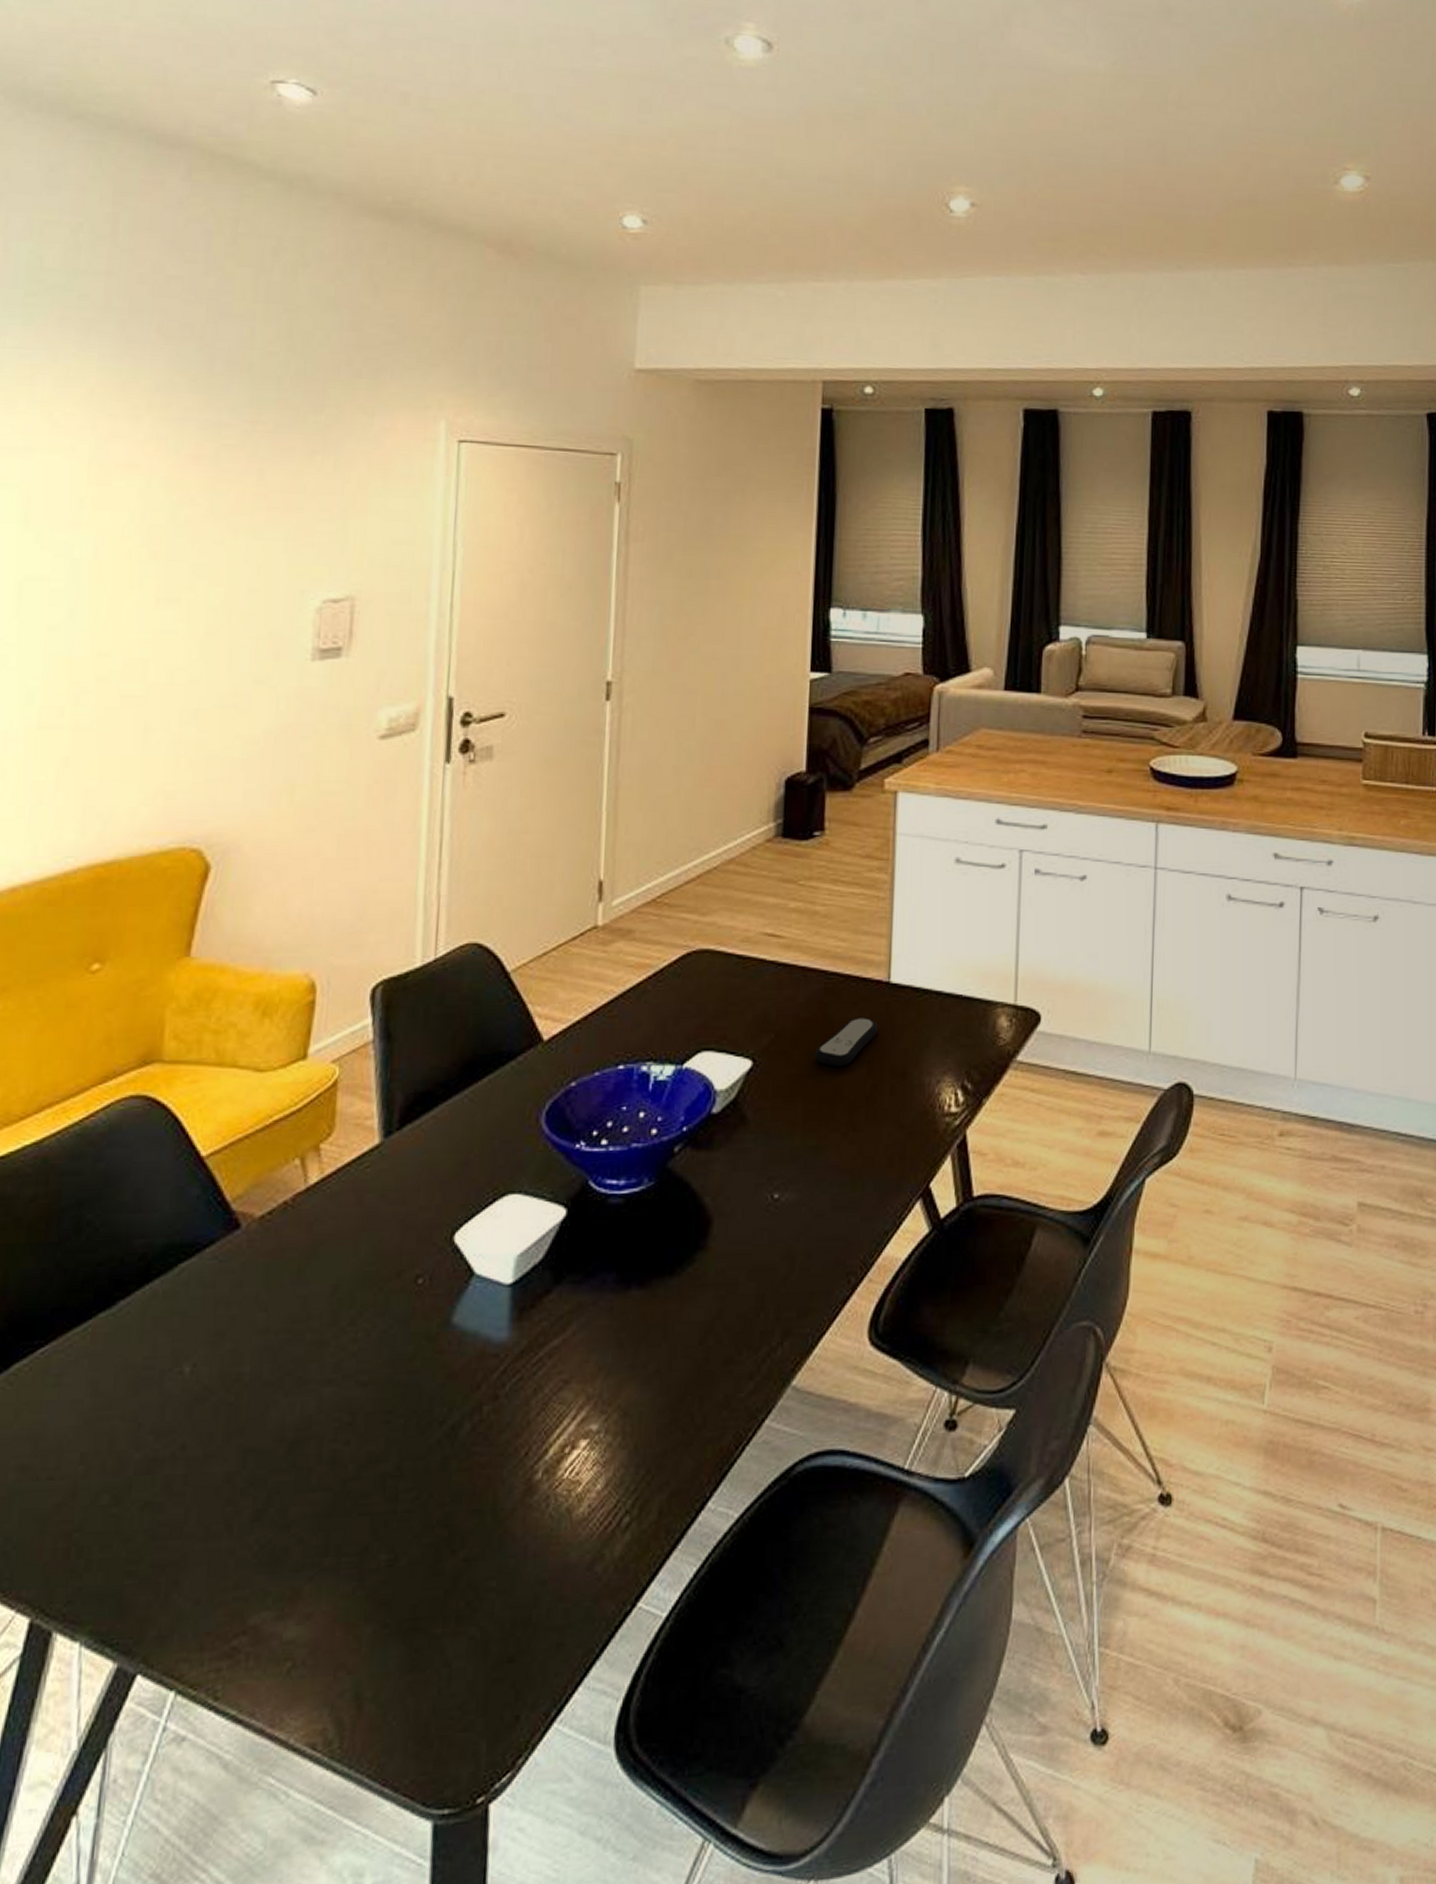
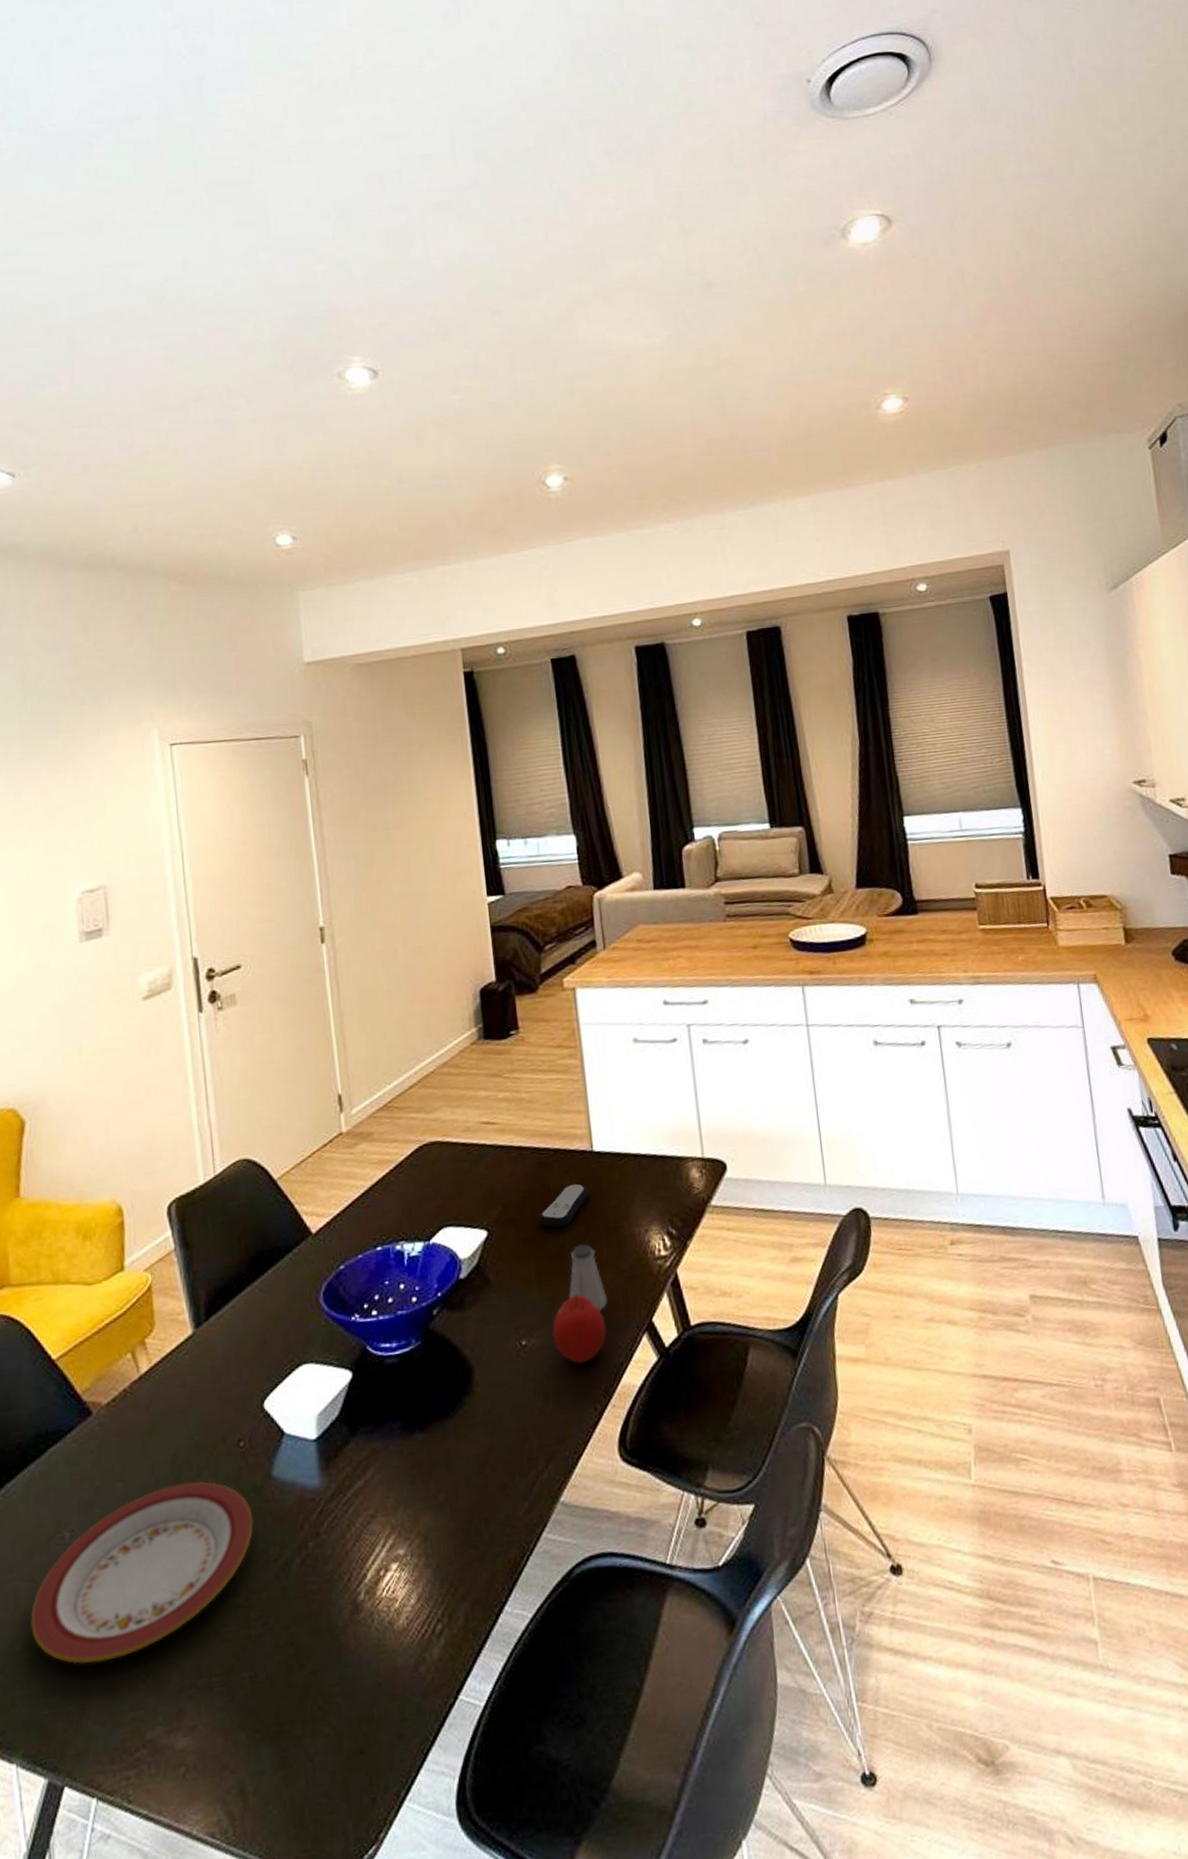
plate: none [124,1321,421,1528] -> present [30,1482,254,1665]
fruit: none [810,1145,875,1227] -> present [551,1293,607,1363]
saltshaker: none [837,1089,881,1168] -> present [569,1244,607,1311]

